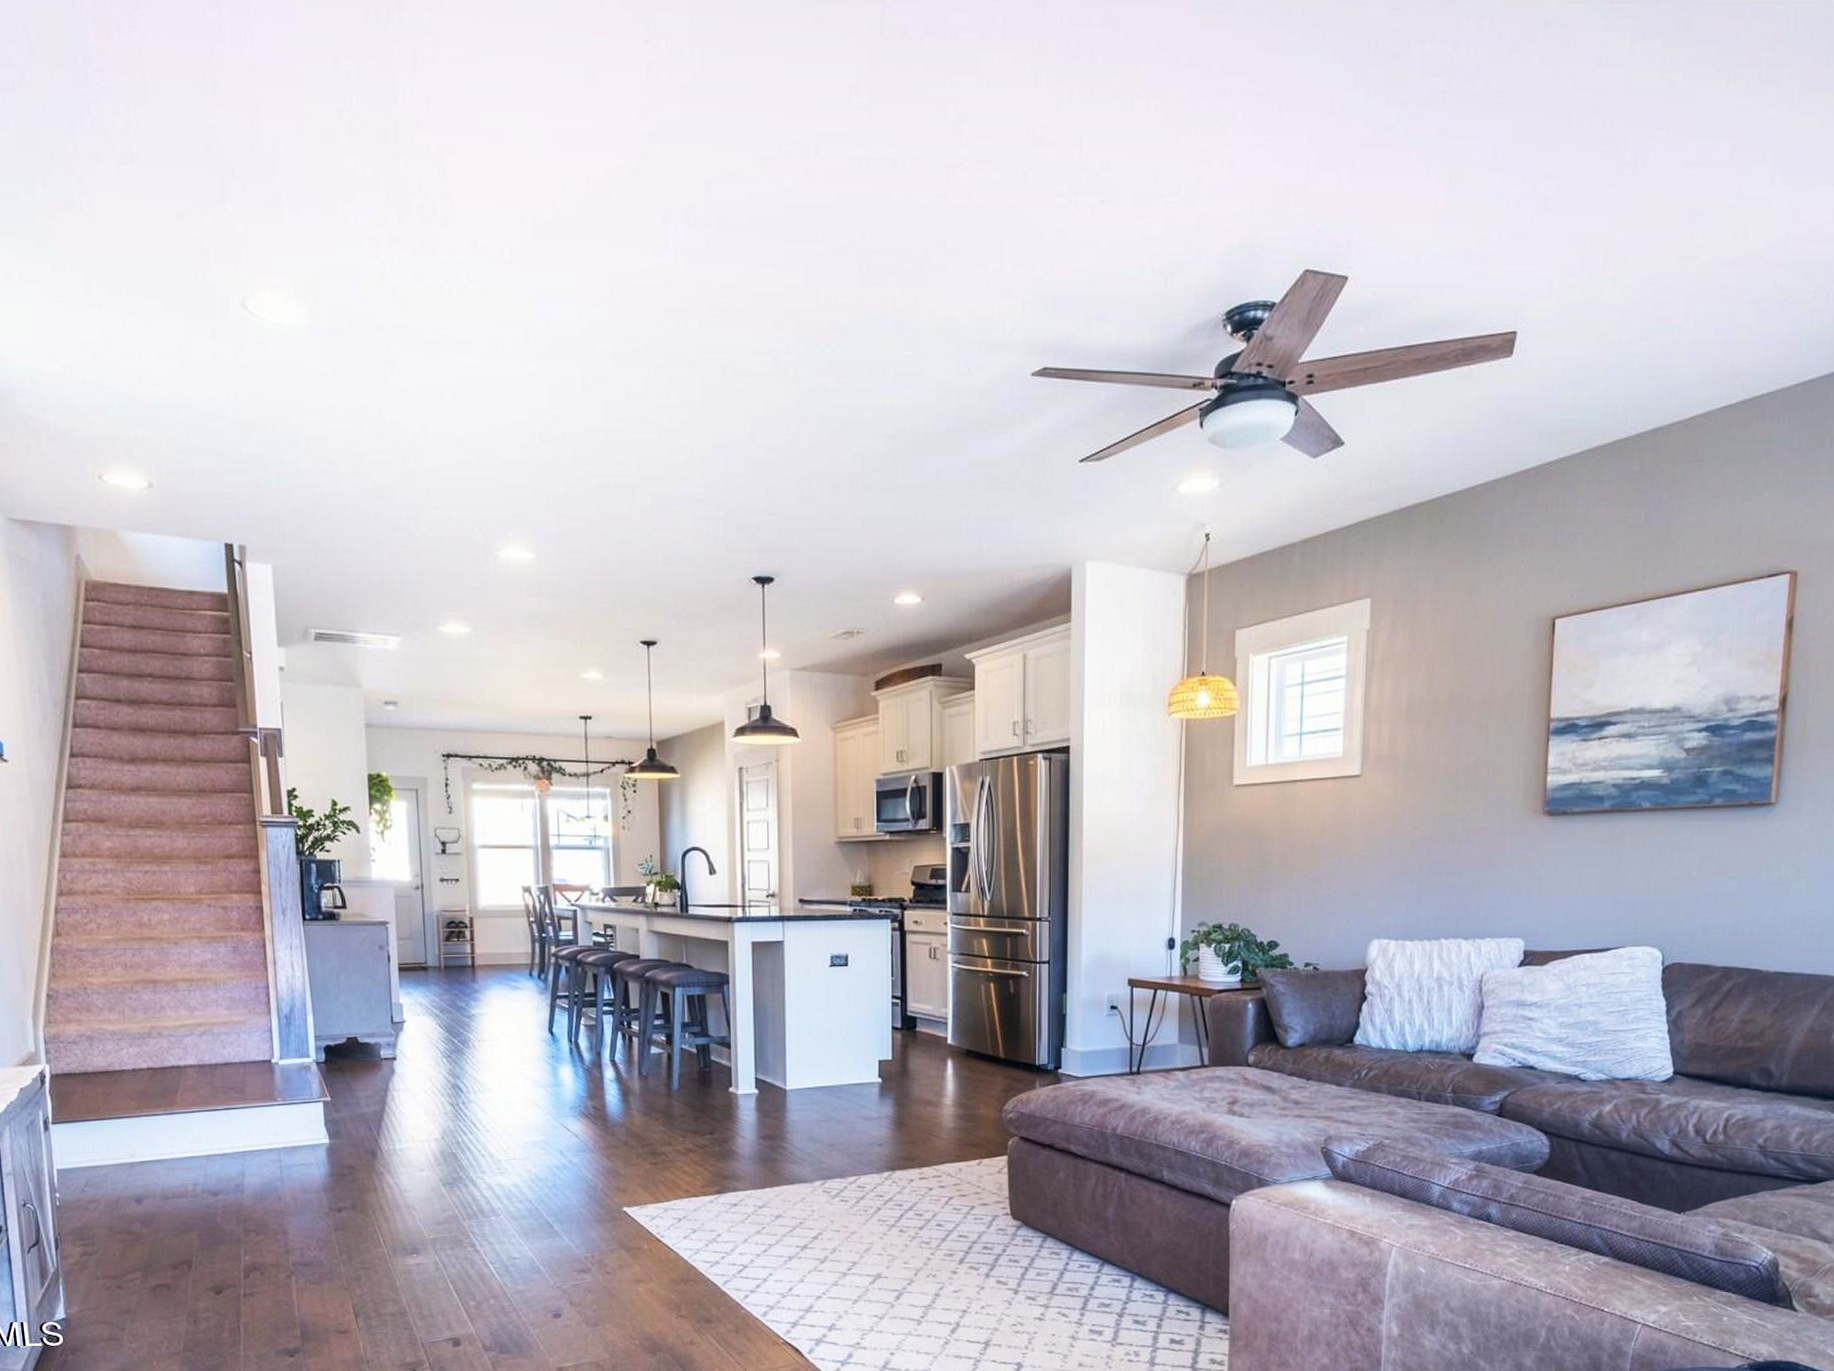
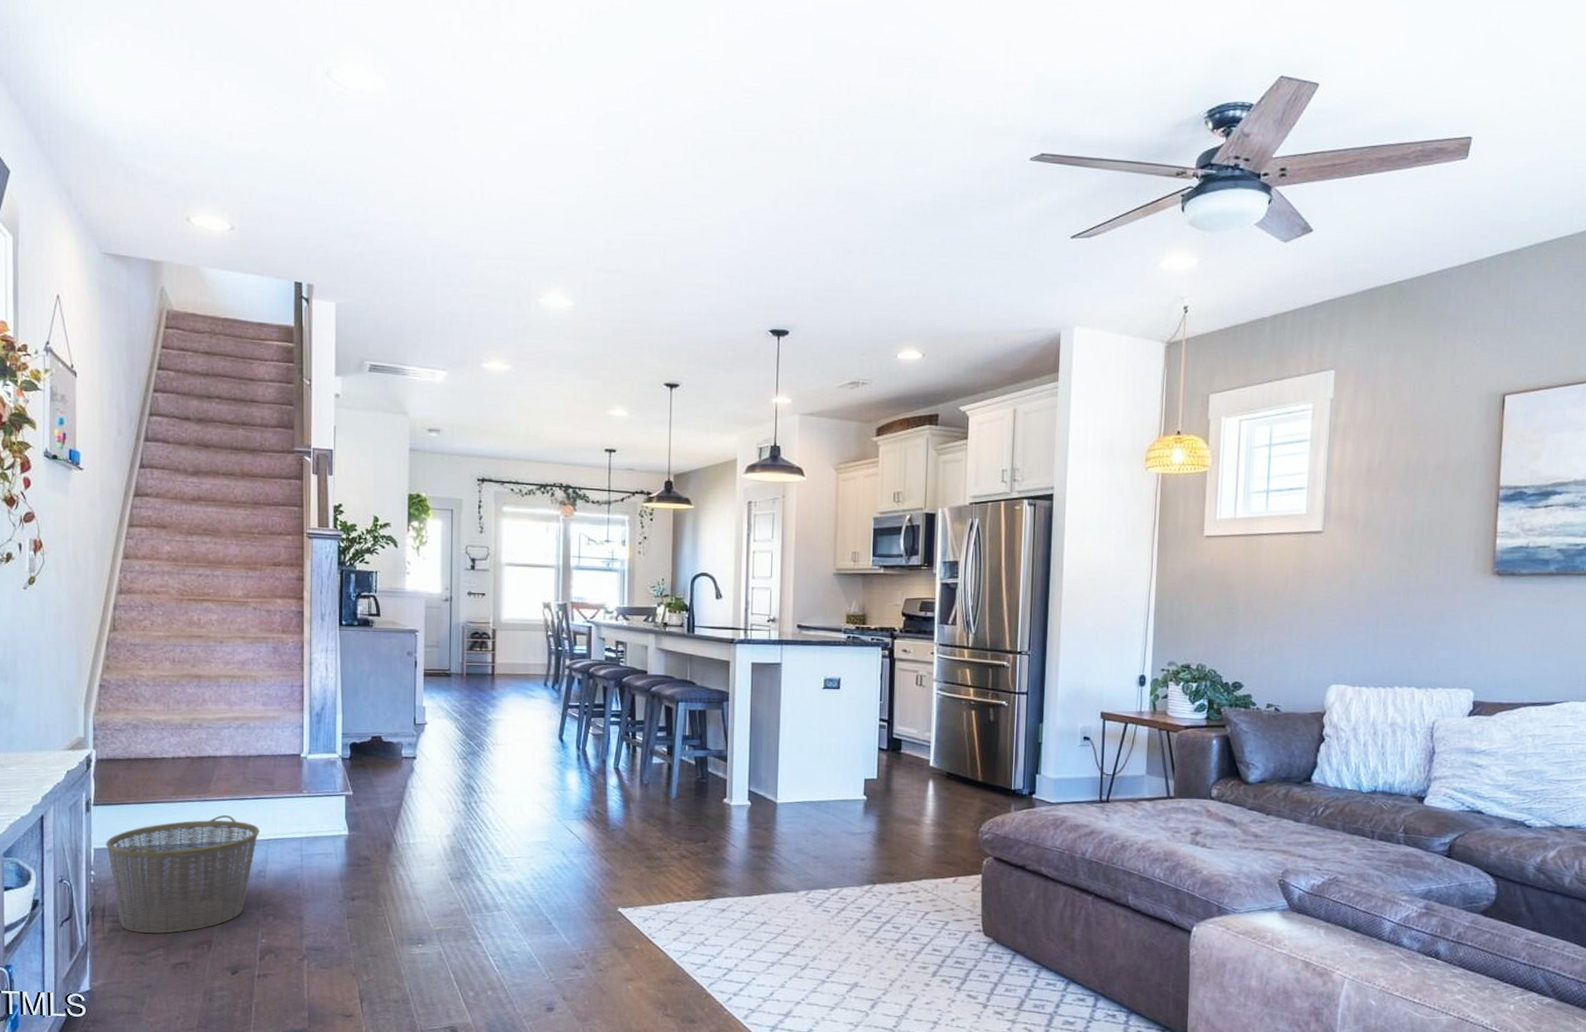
basket: none [69,1128,233,1256] -> present [106,815,259,934]

